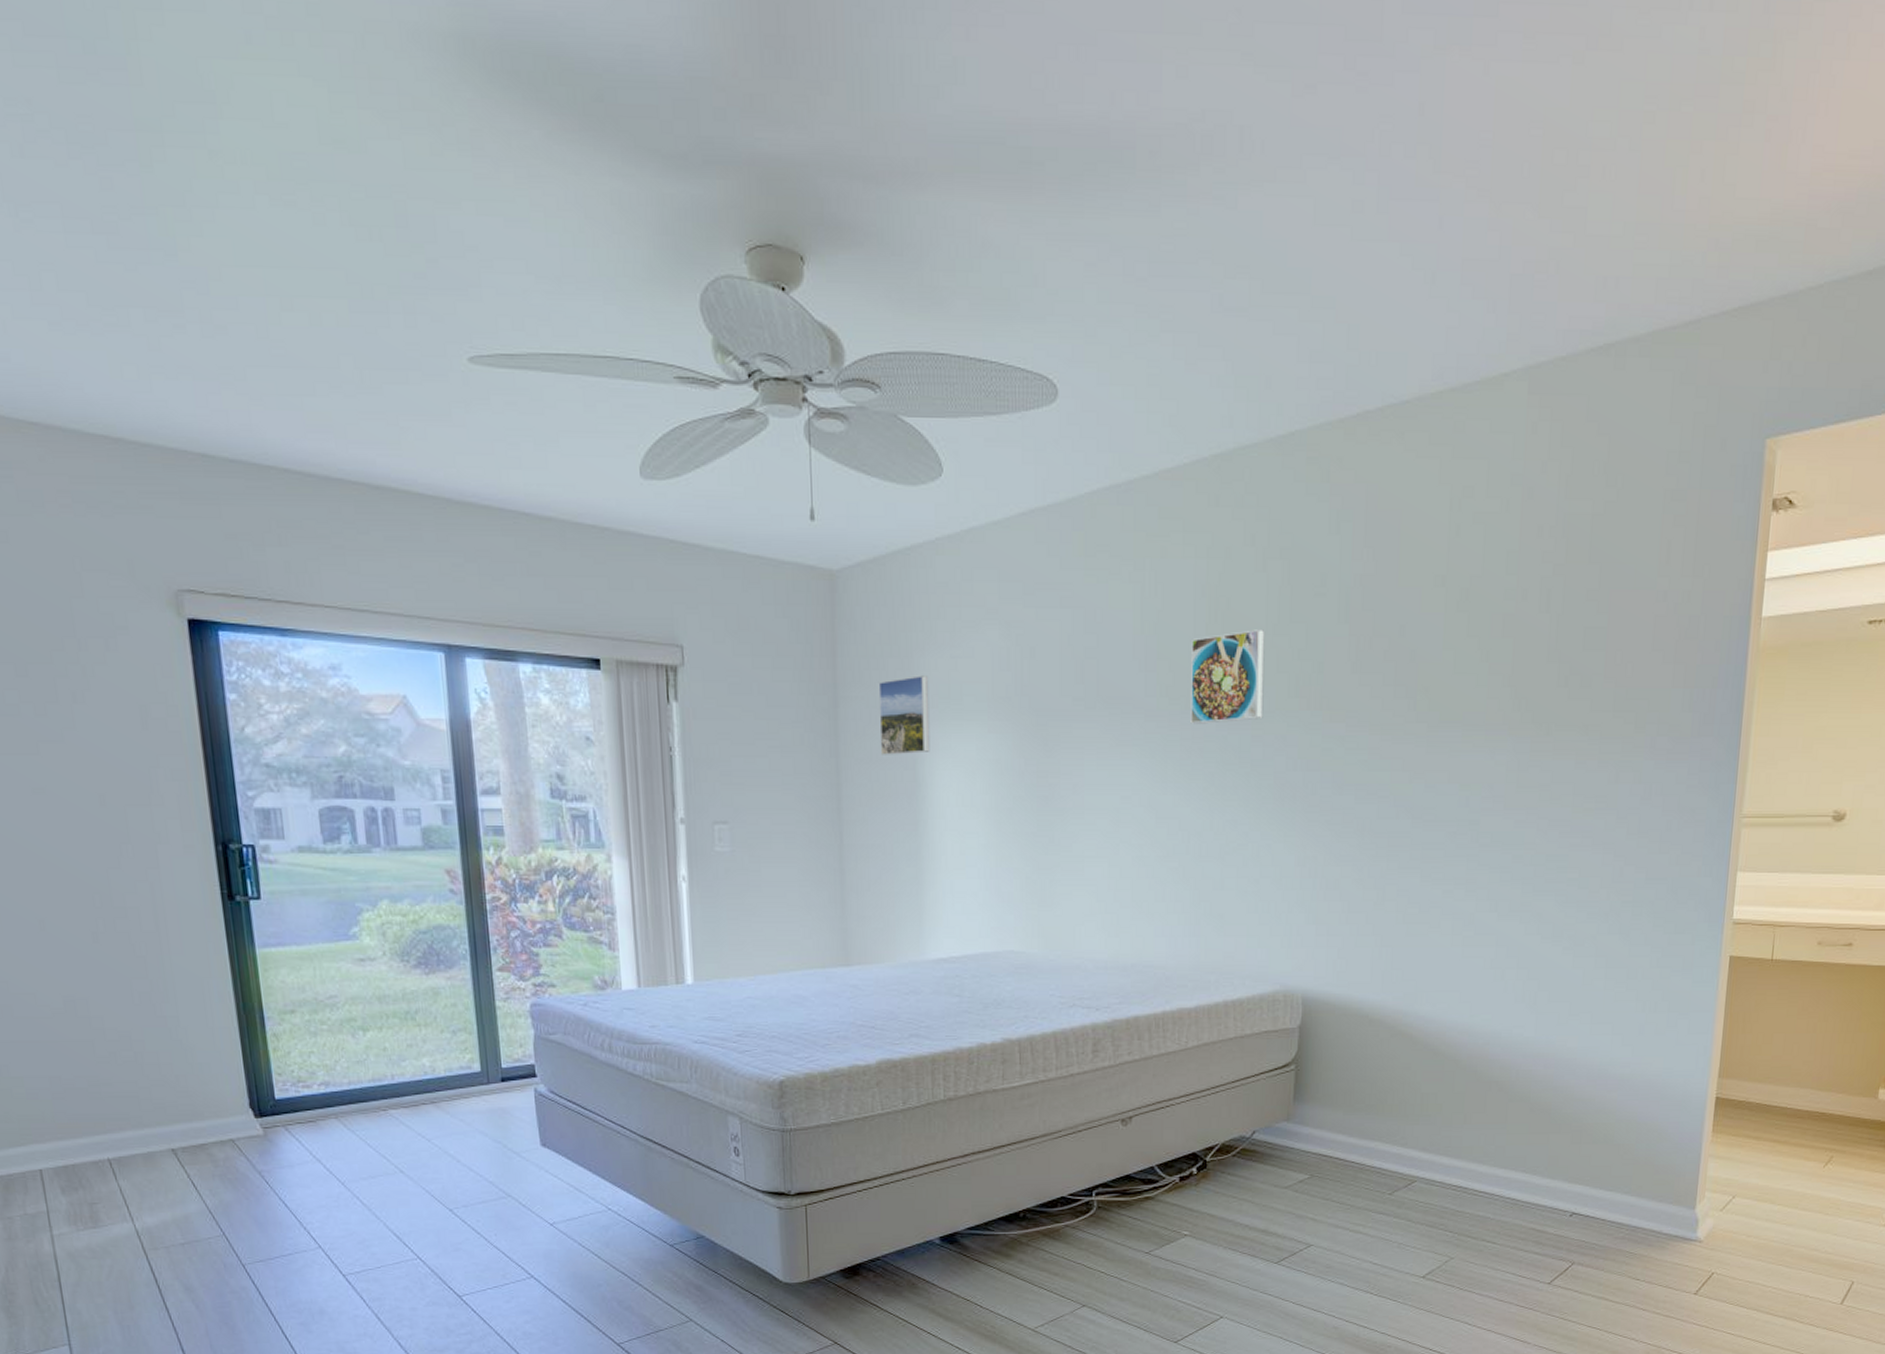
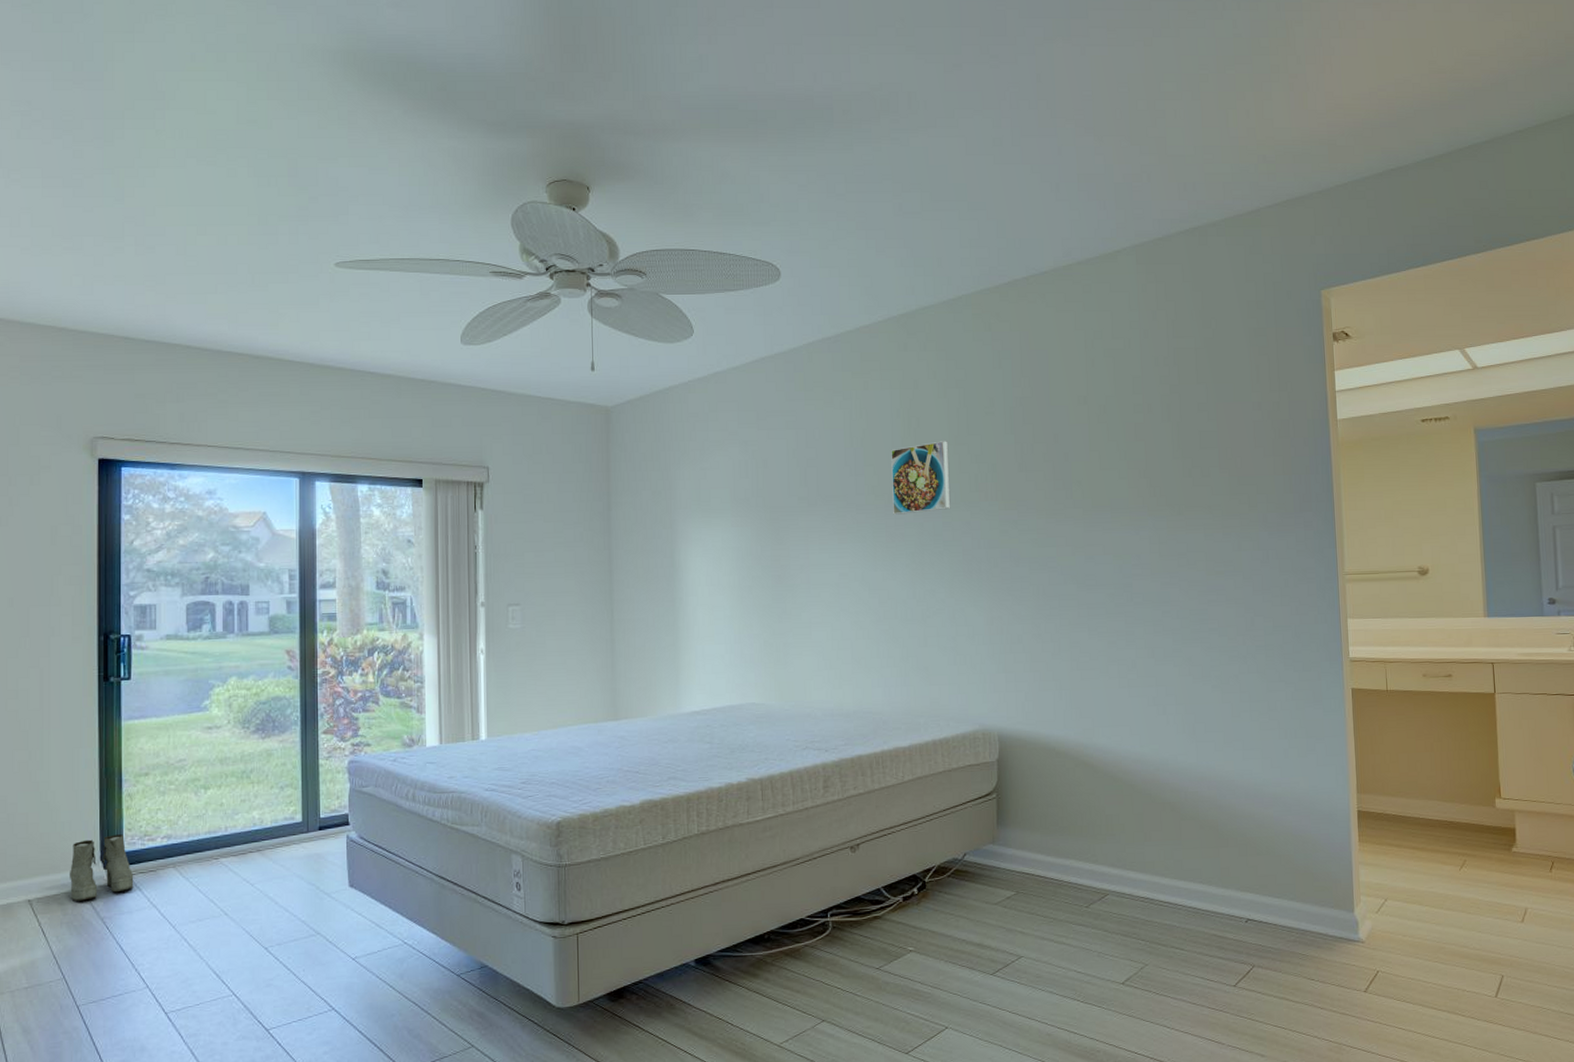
boots: none [215,1079,292,1152] -> present [69,834,134,901]
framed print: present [878,676,930,755] -> none [643,484,685,547]

